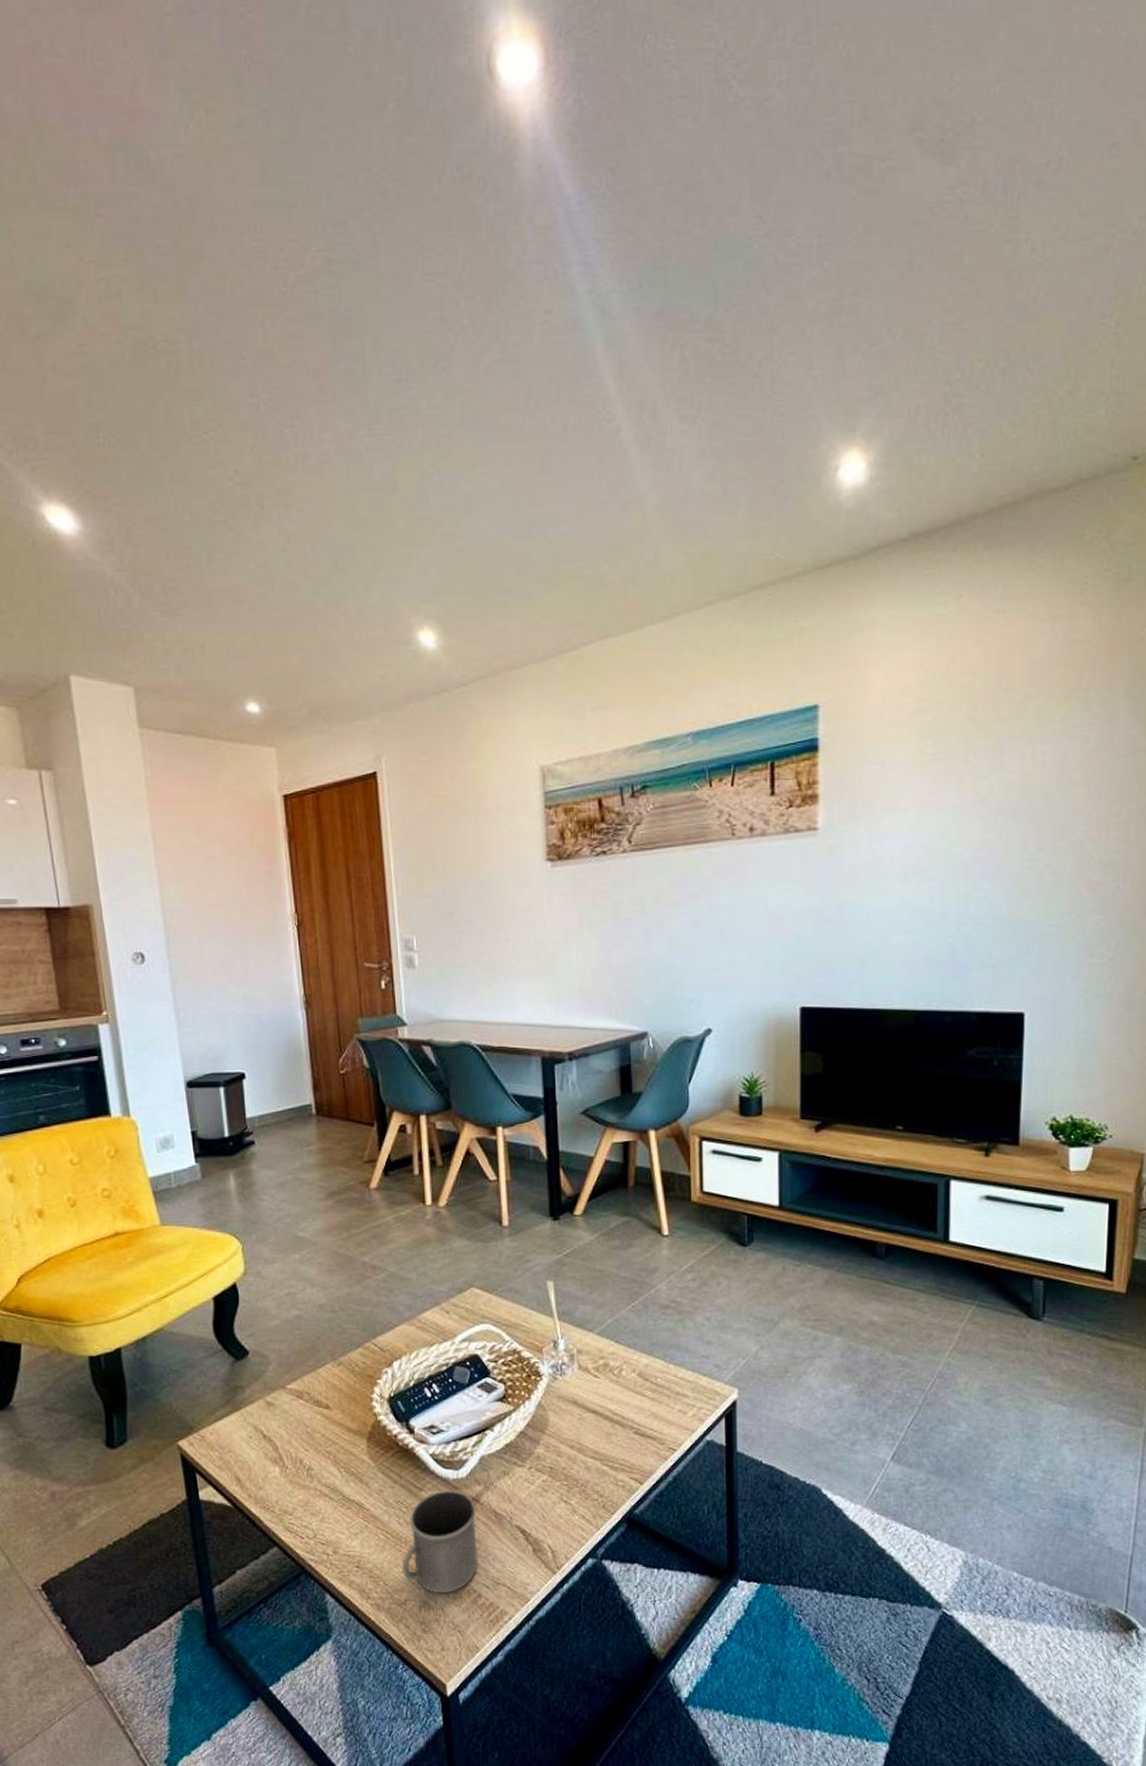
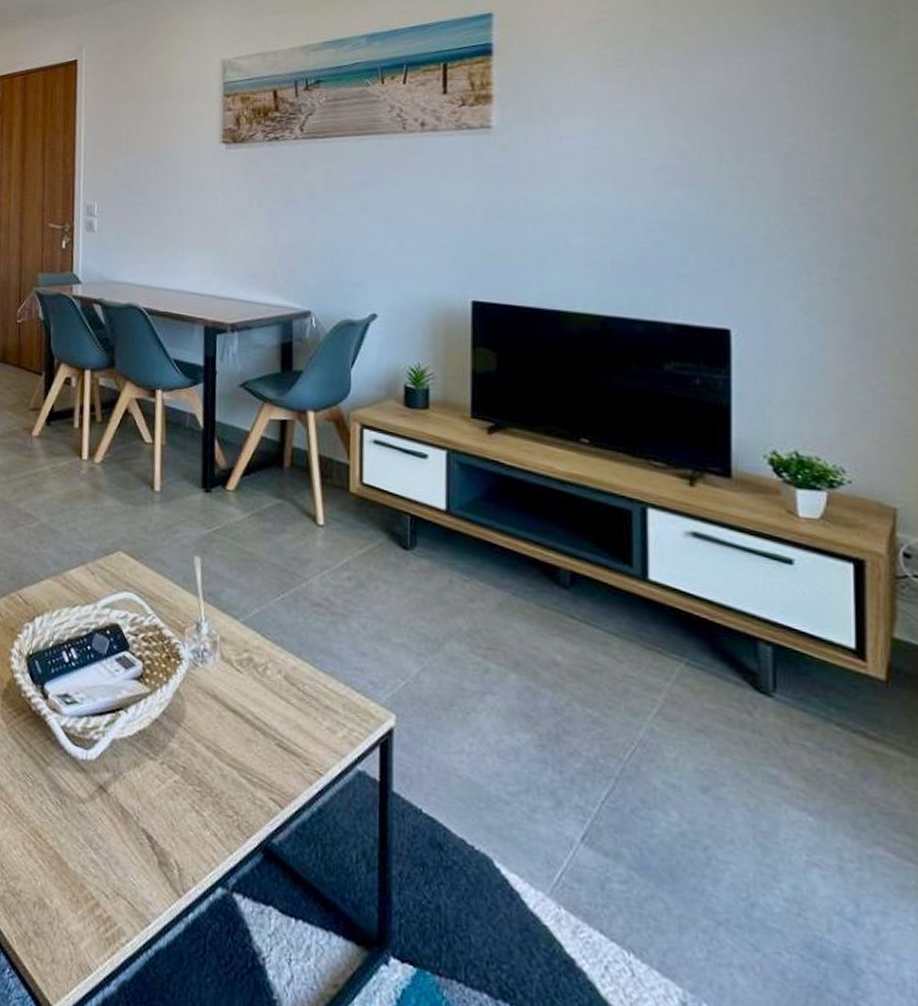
mug: present [402,1490,478,1594] -> none [20,770,102,894]

